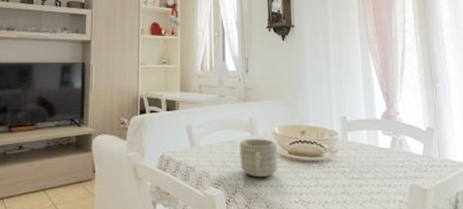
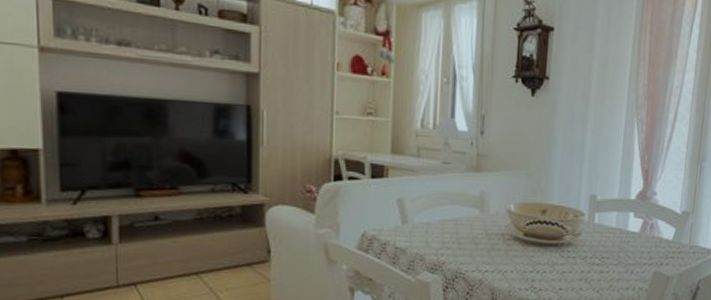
mug: present [239,138,277,177] -> none [464,216,511,261]

